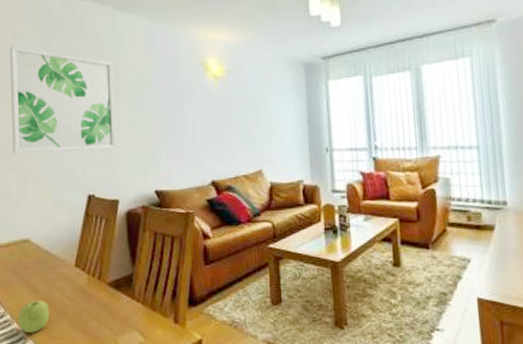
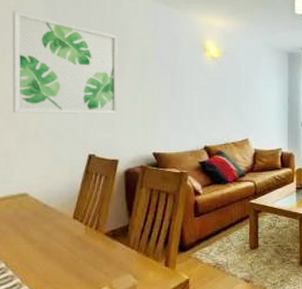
fruit: present [18,300,50,333] -> none [13,249,46,279]

